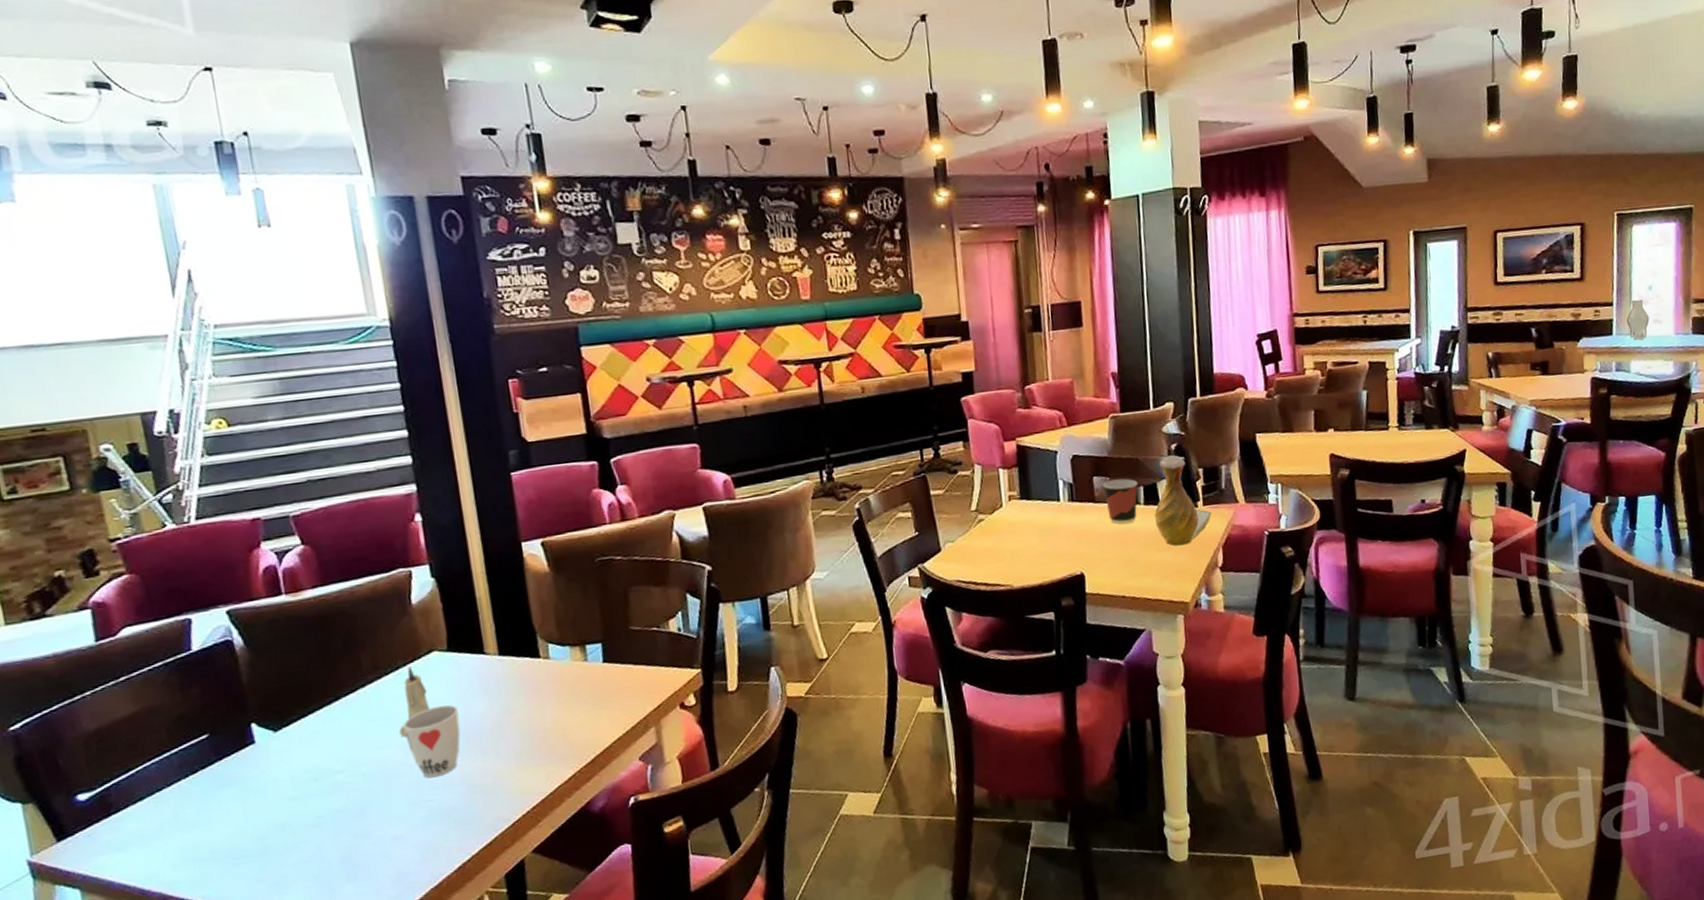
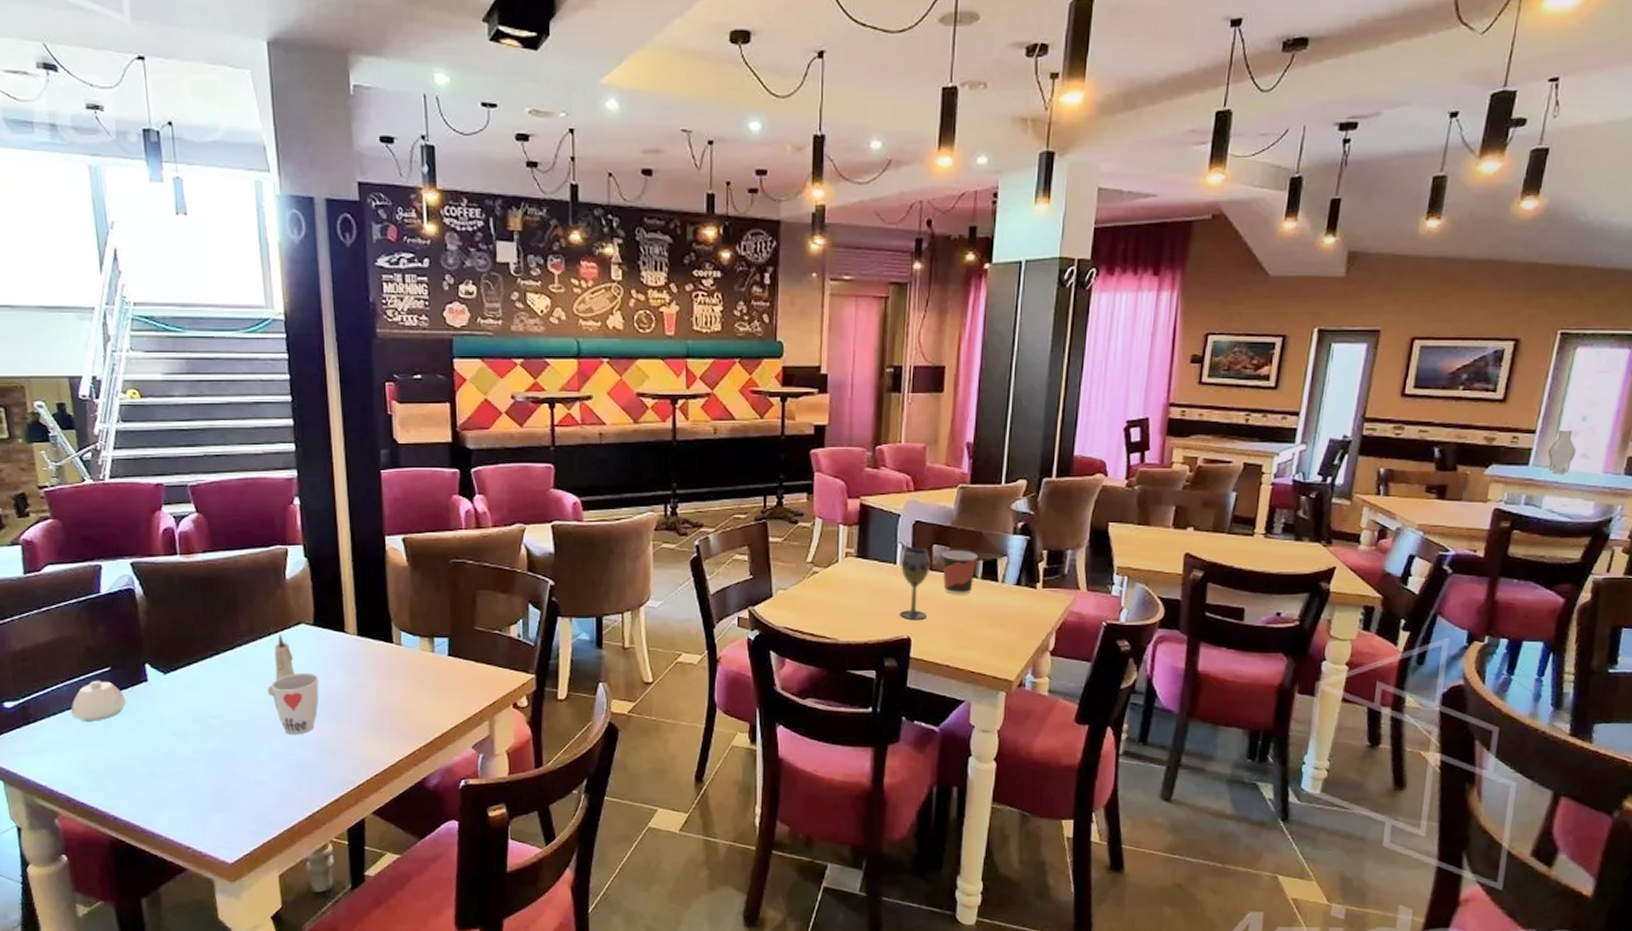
sugar bowl: none [161,750,230,802] -> present [71,680,126,721]
wine glass: none [1064,481,1097,555] -> present [900,547,931,619]
vase: present [1154,455,1212,546] -> none [990,534,1050,624]

